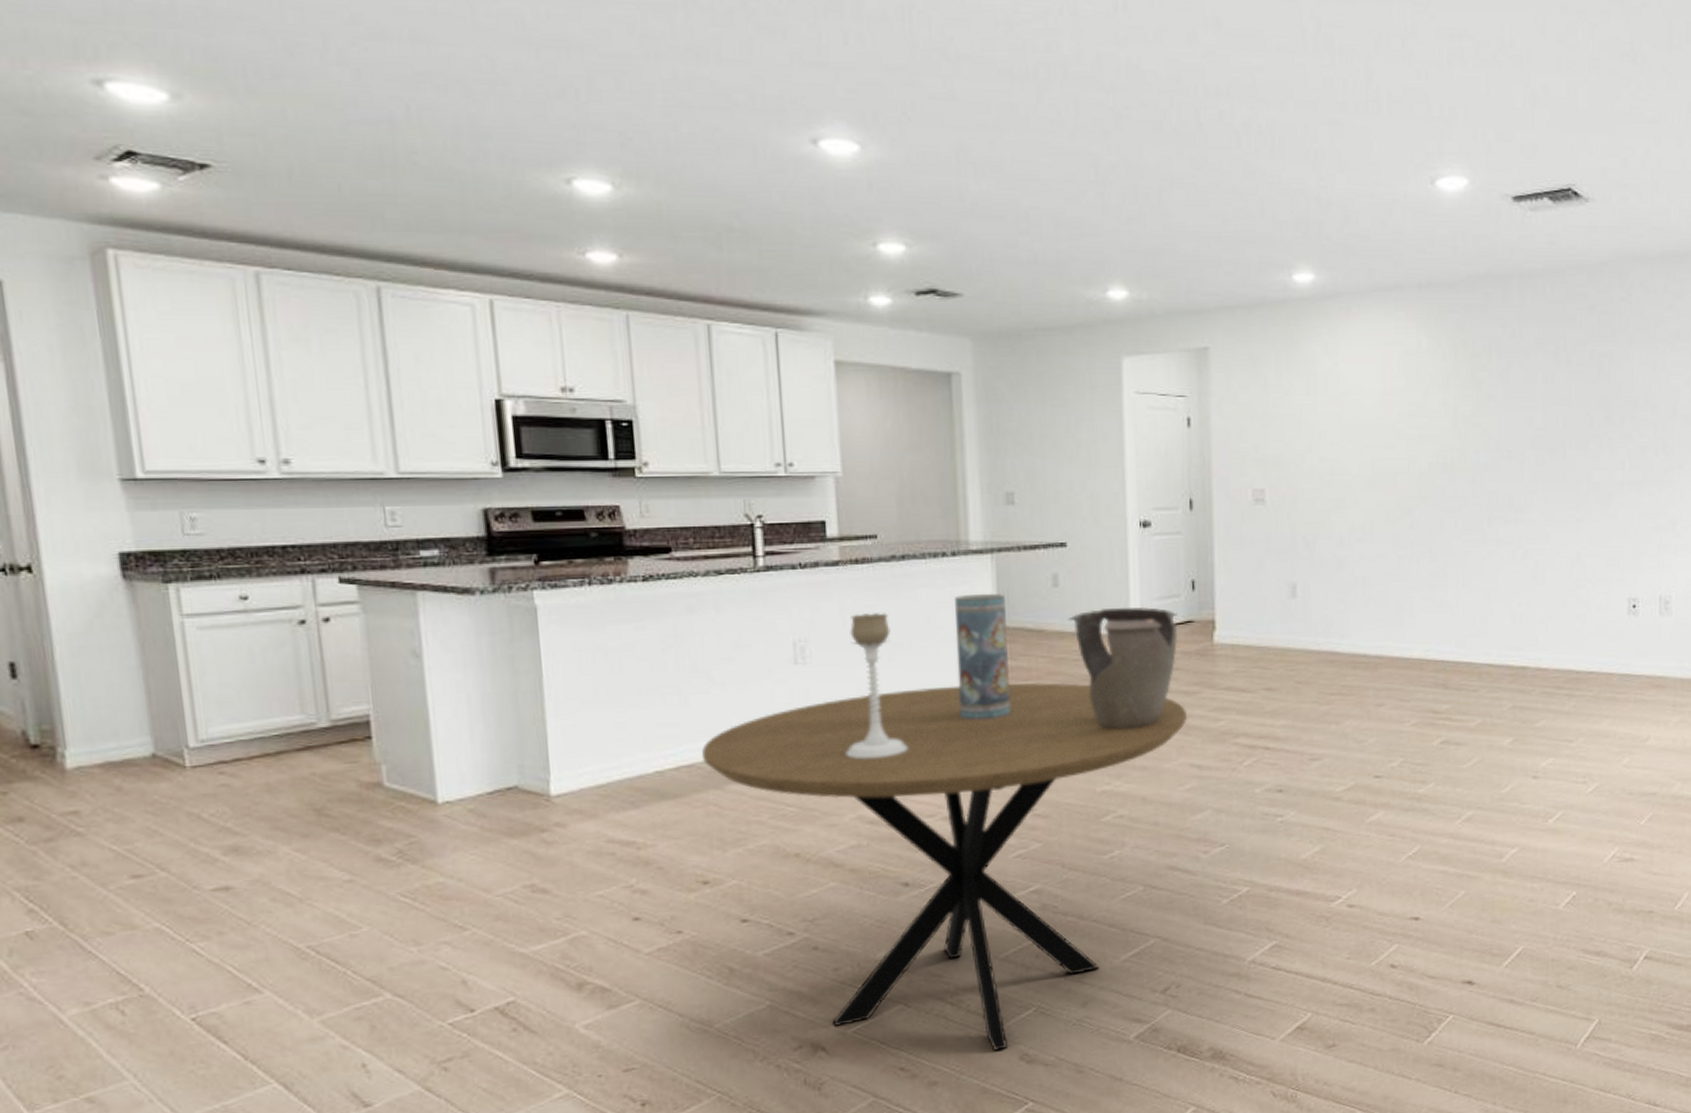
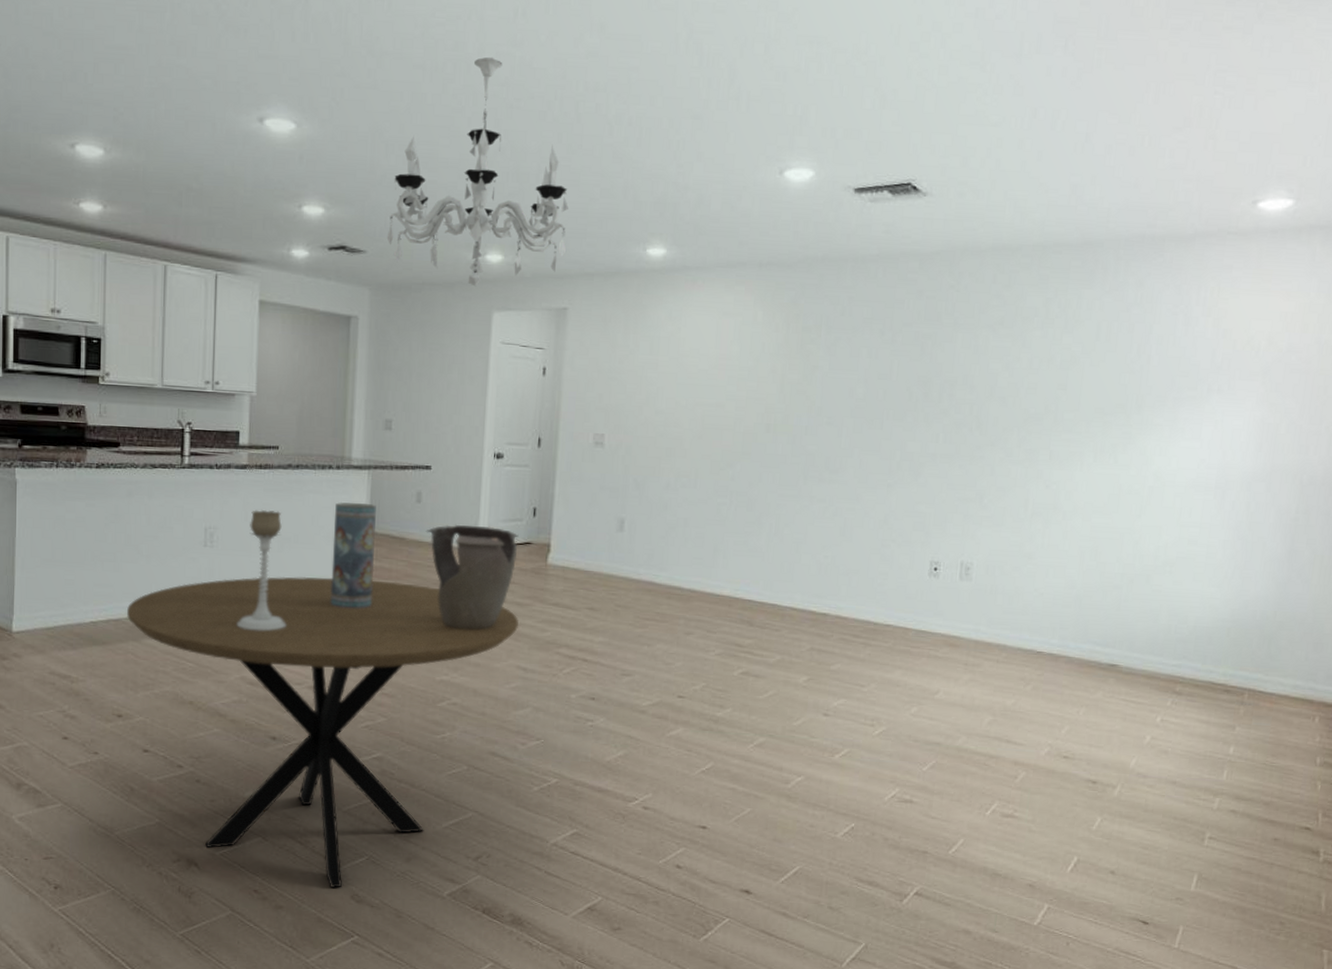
chandelier: none [986,58,1201,329] -> present [386,56,568,287]

